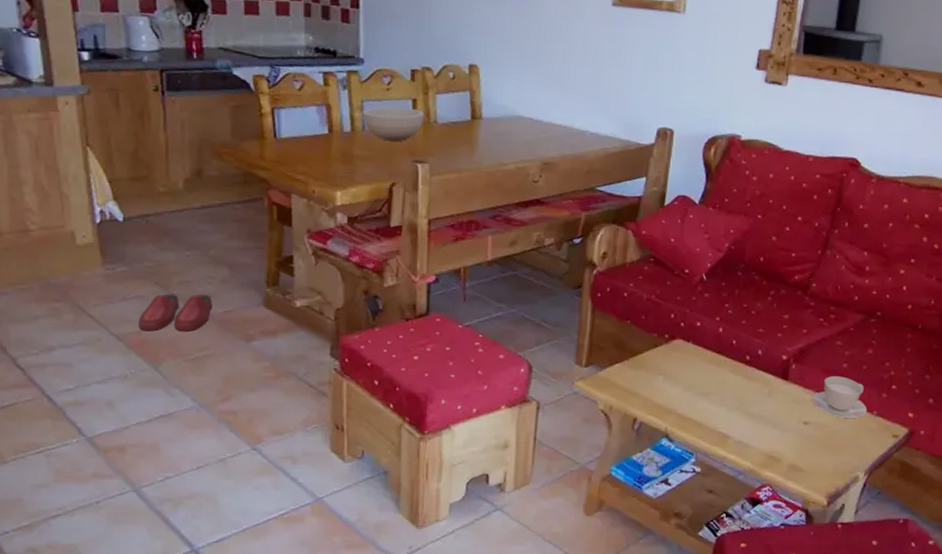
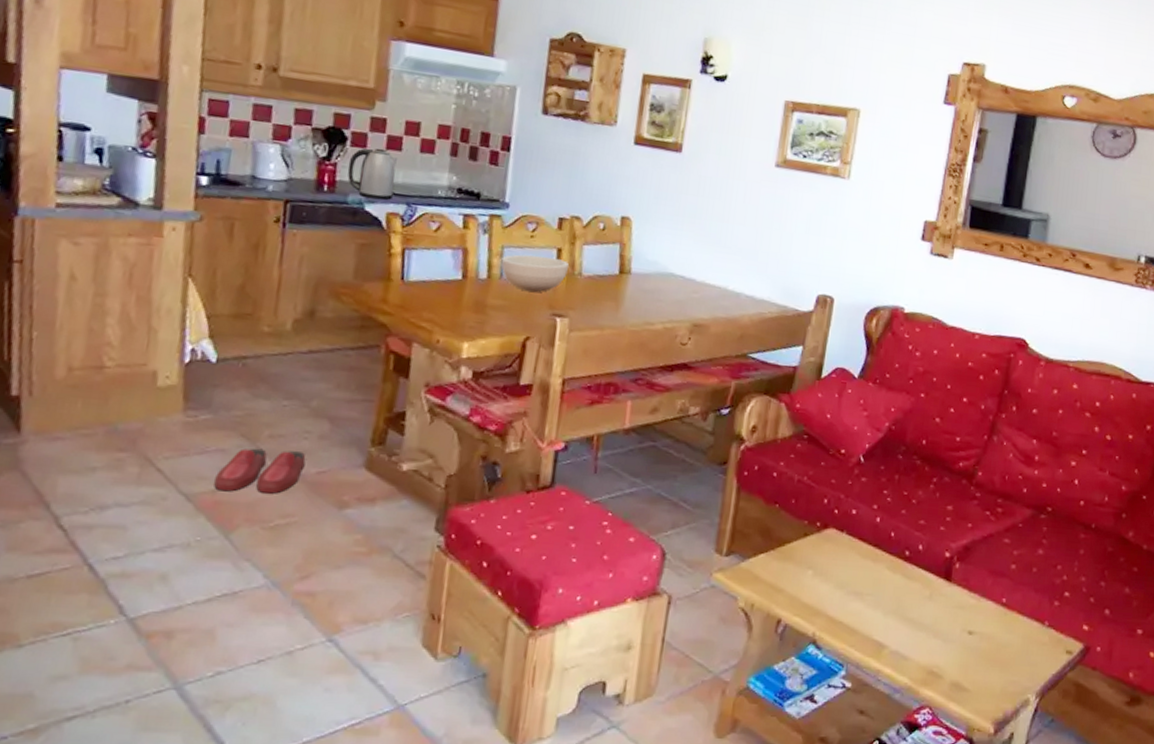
kettle: none [212,13,257,64] -> present [347,148,397,201]
teacup: present [812,376,867,418] -> none [977,578,1038,629]

